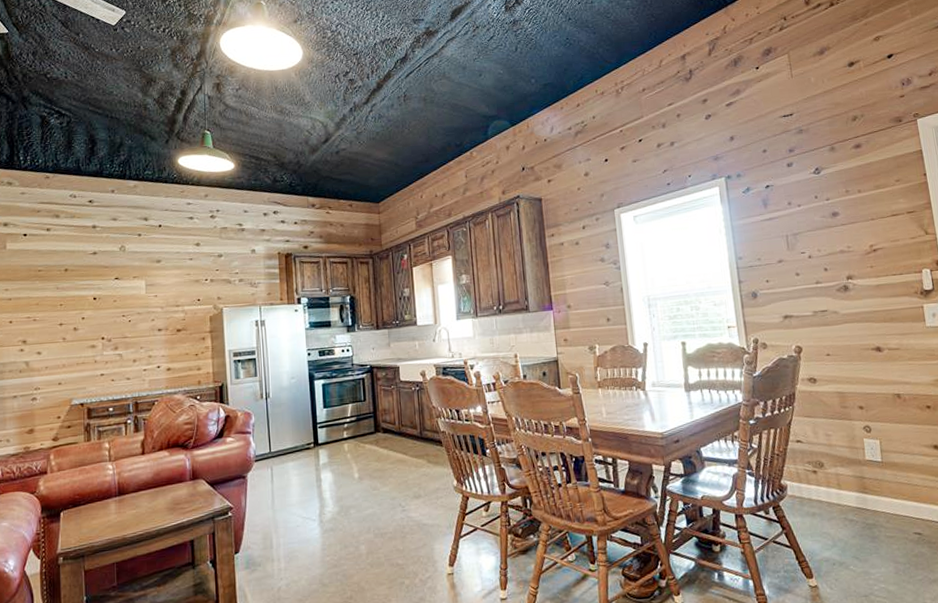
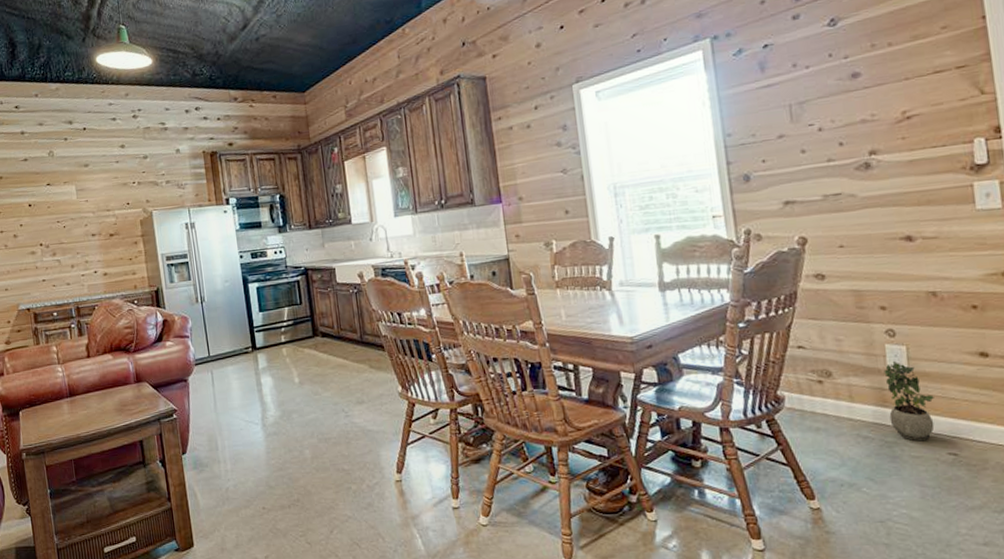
potted plant: none [863,454,903,523] -> present [884,362,935,442]

